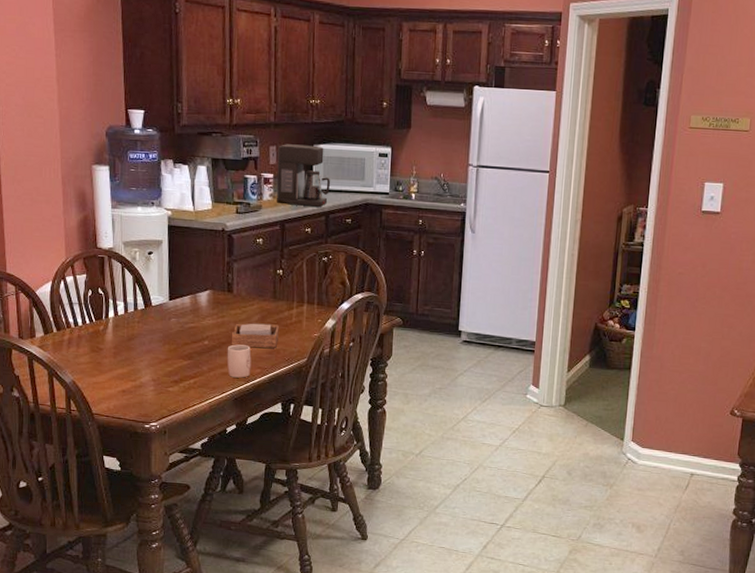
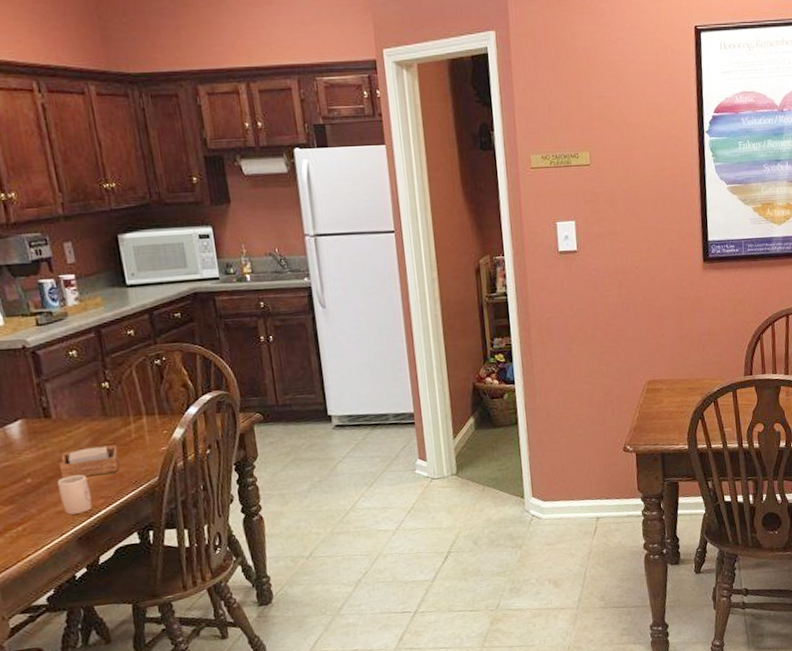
coffee maker: present [276,144,330,207] -> none [74,235,148,308]

